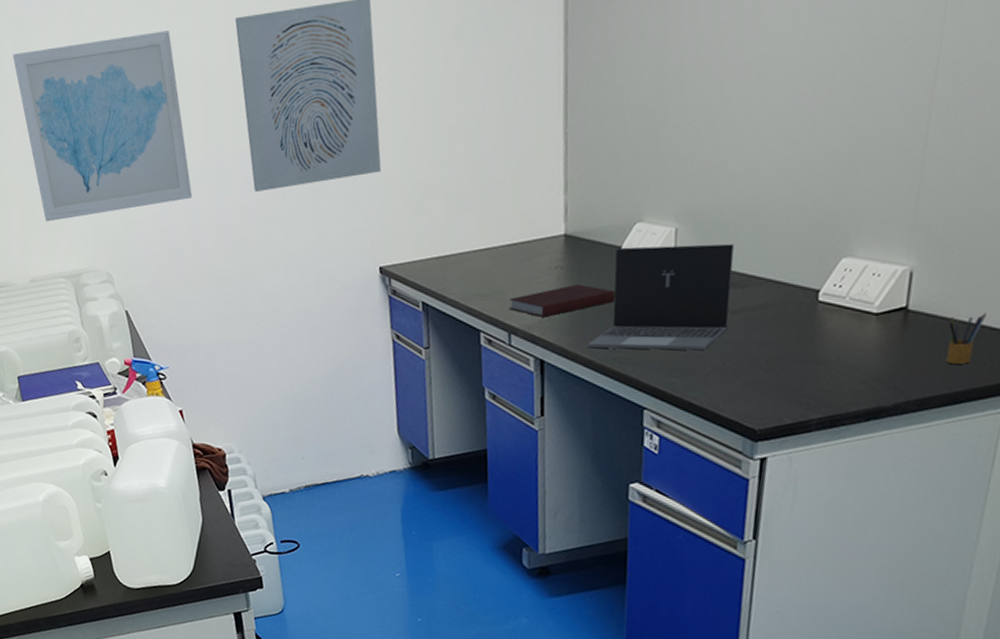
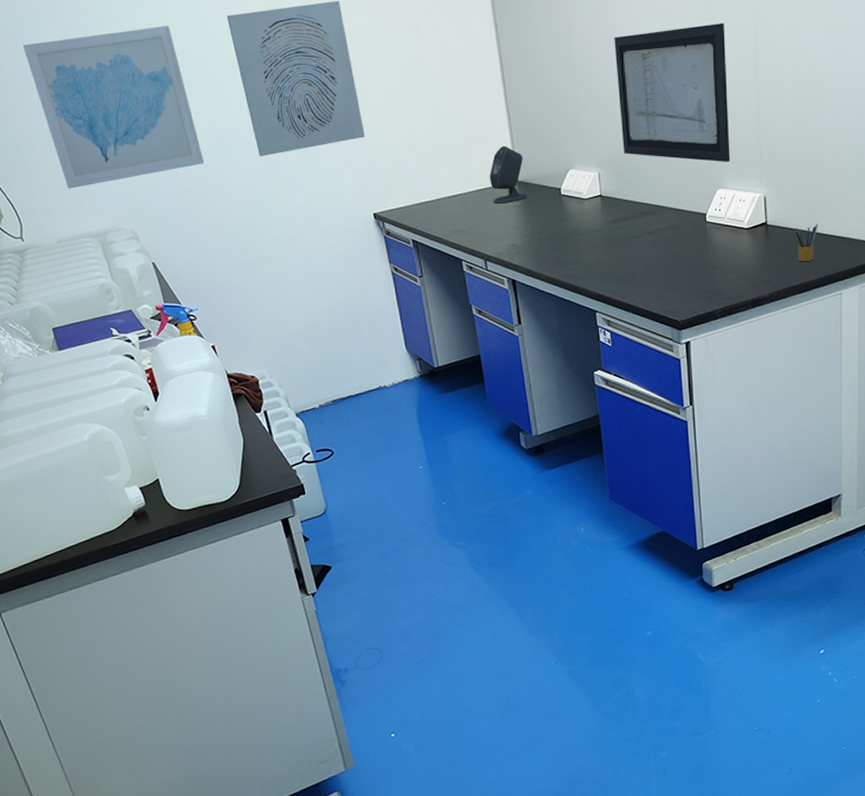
notebook: present [509,284,616,317] -> none [481,219,562,246]
speaker: none [529,188,577,263] -> present [489,146,528,204]
laptop: present [587,243,734,351] -> none [546,183,647,268]
wall art: none [715,22,894,221] -> present [614,22,730,162]

